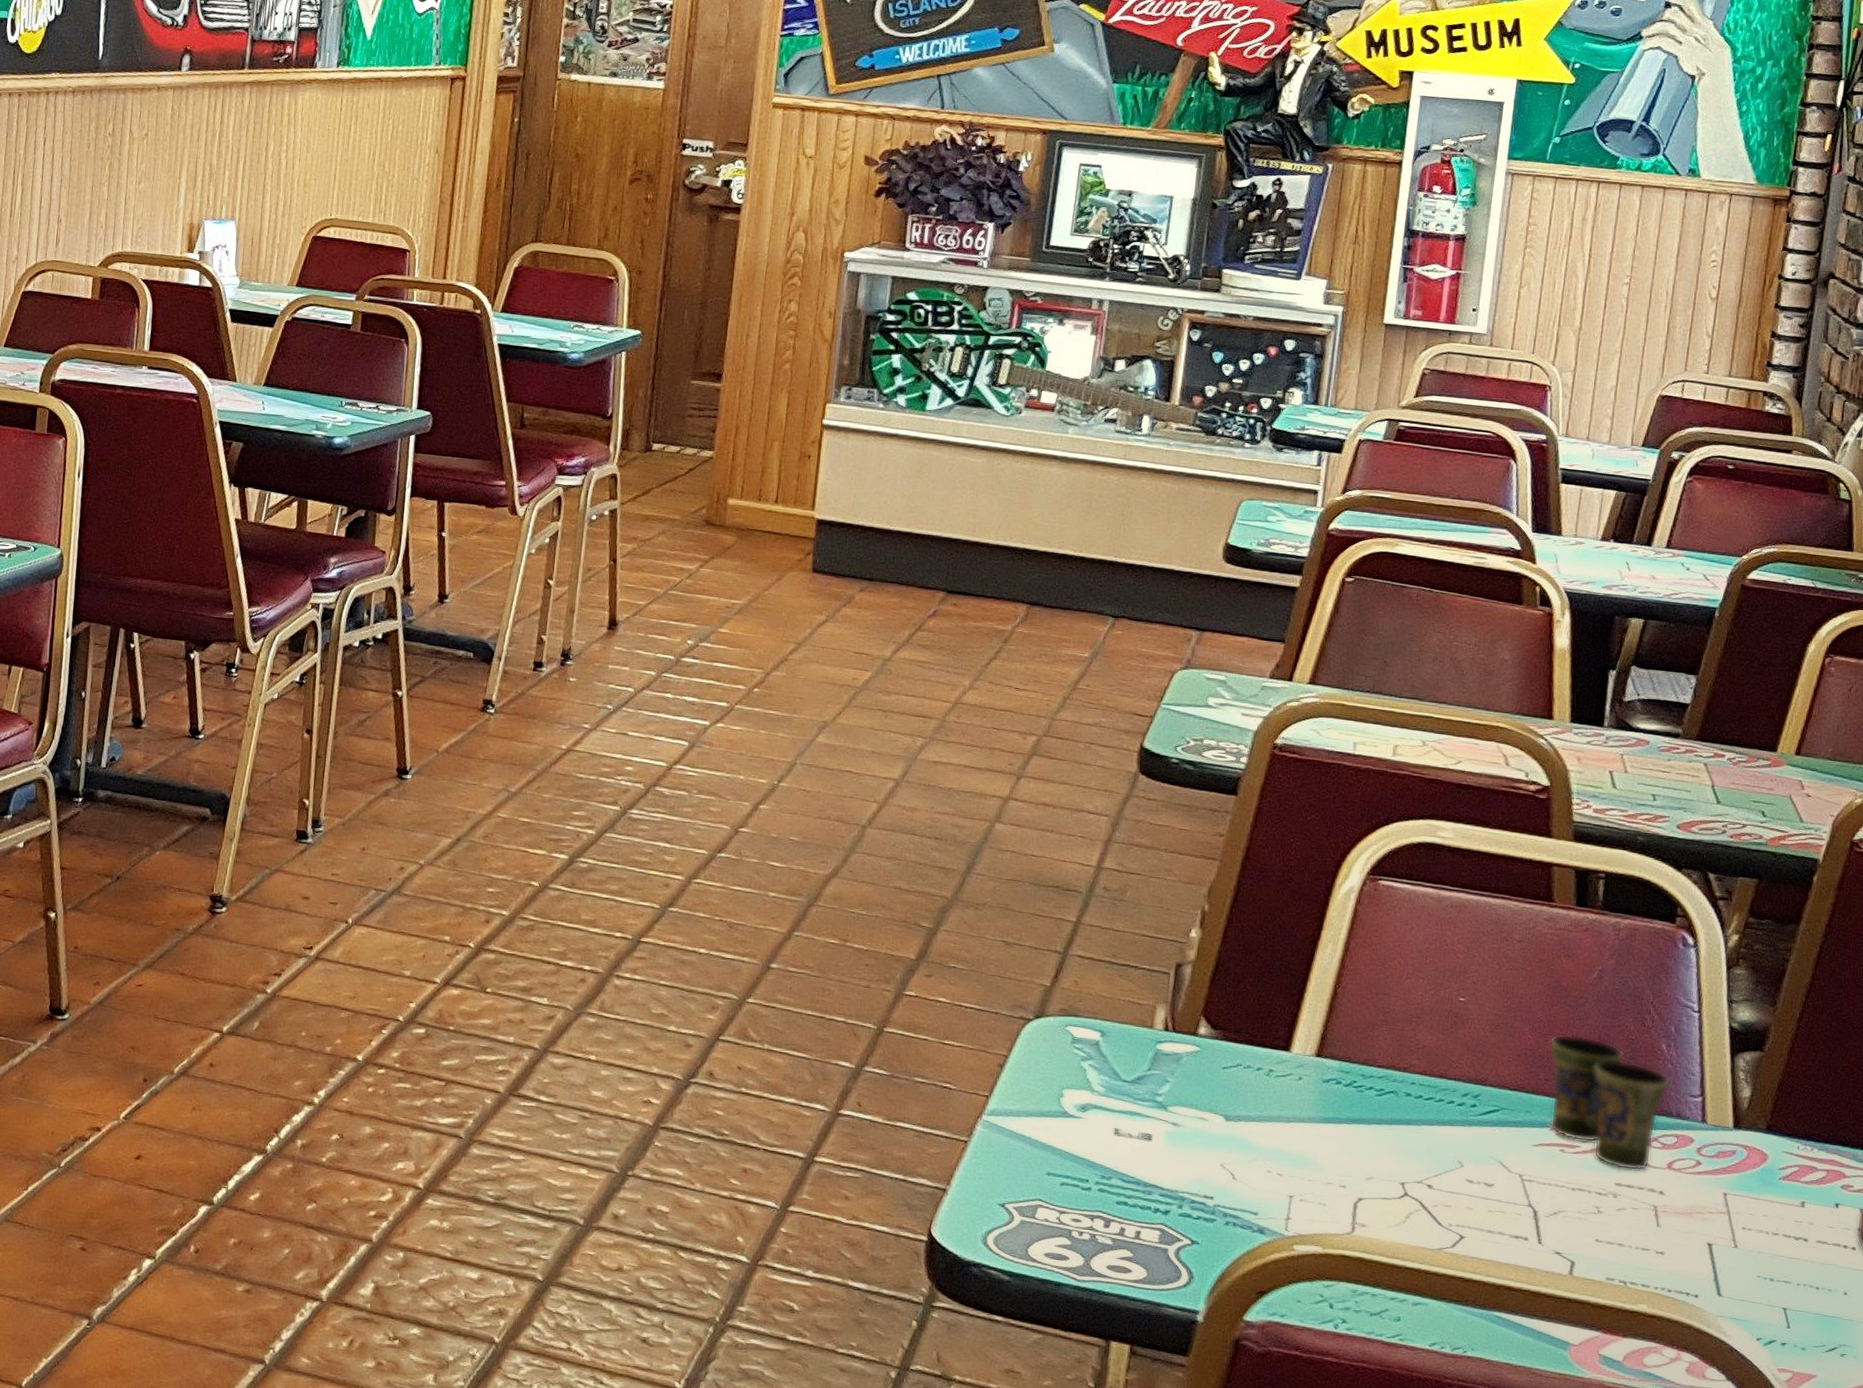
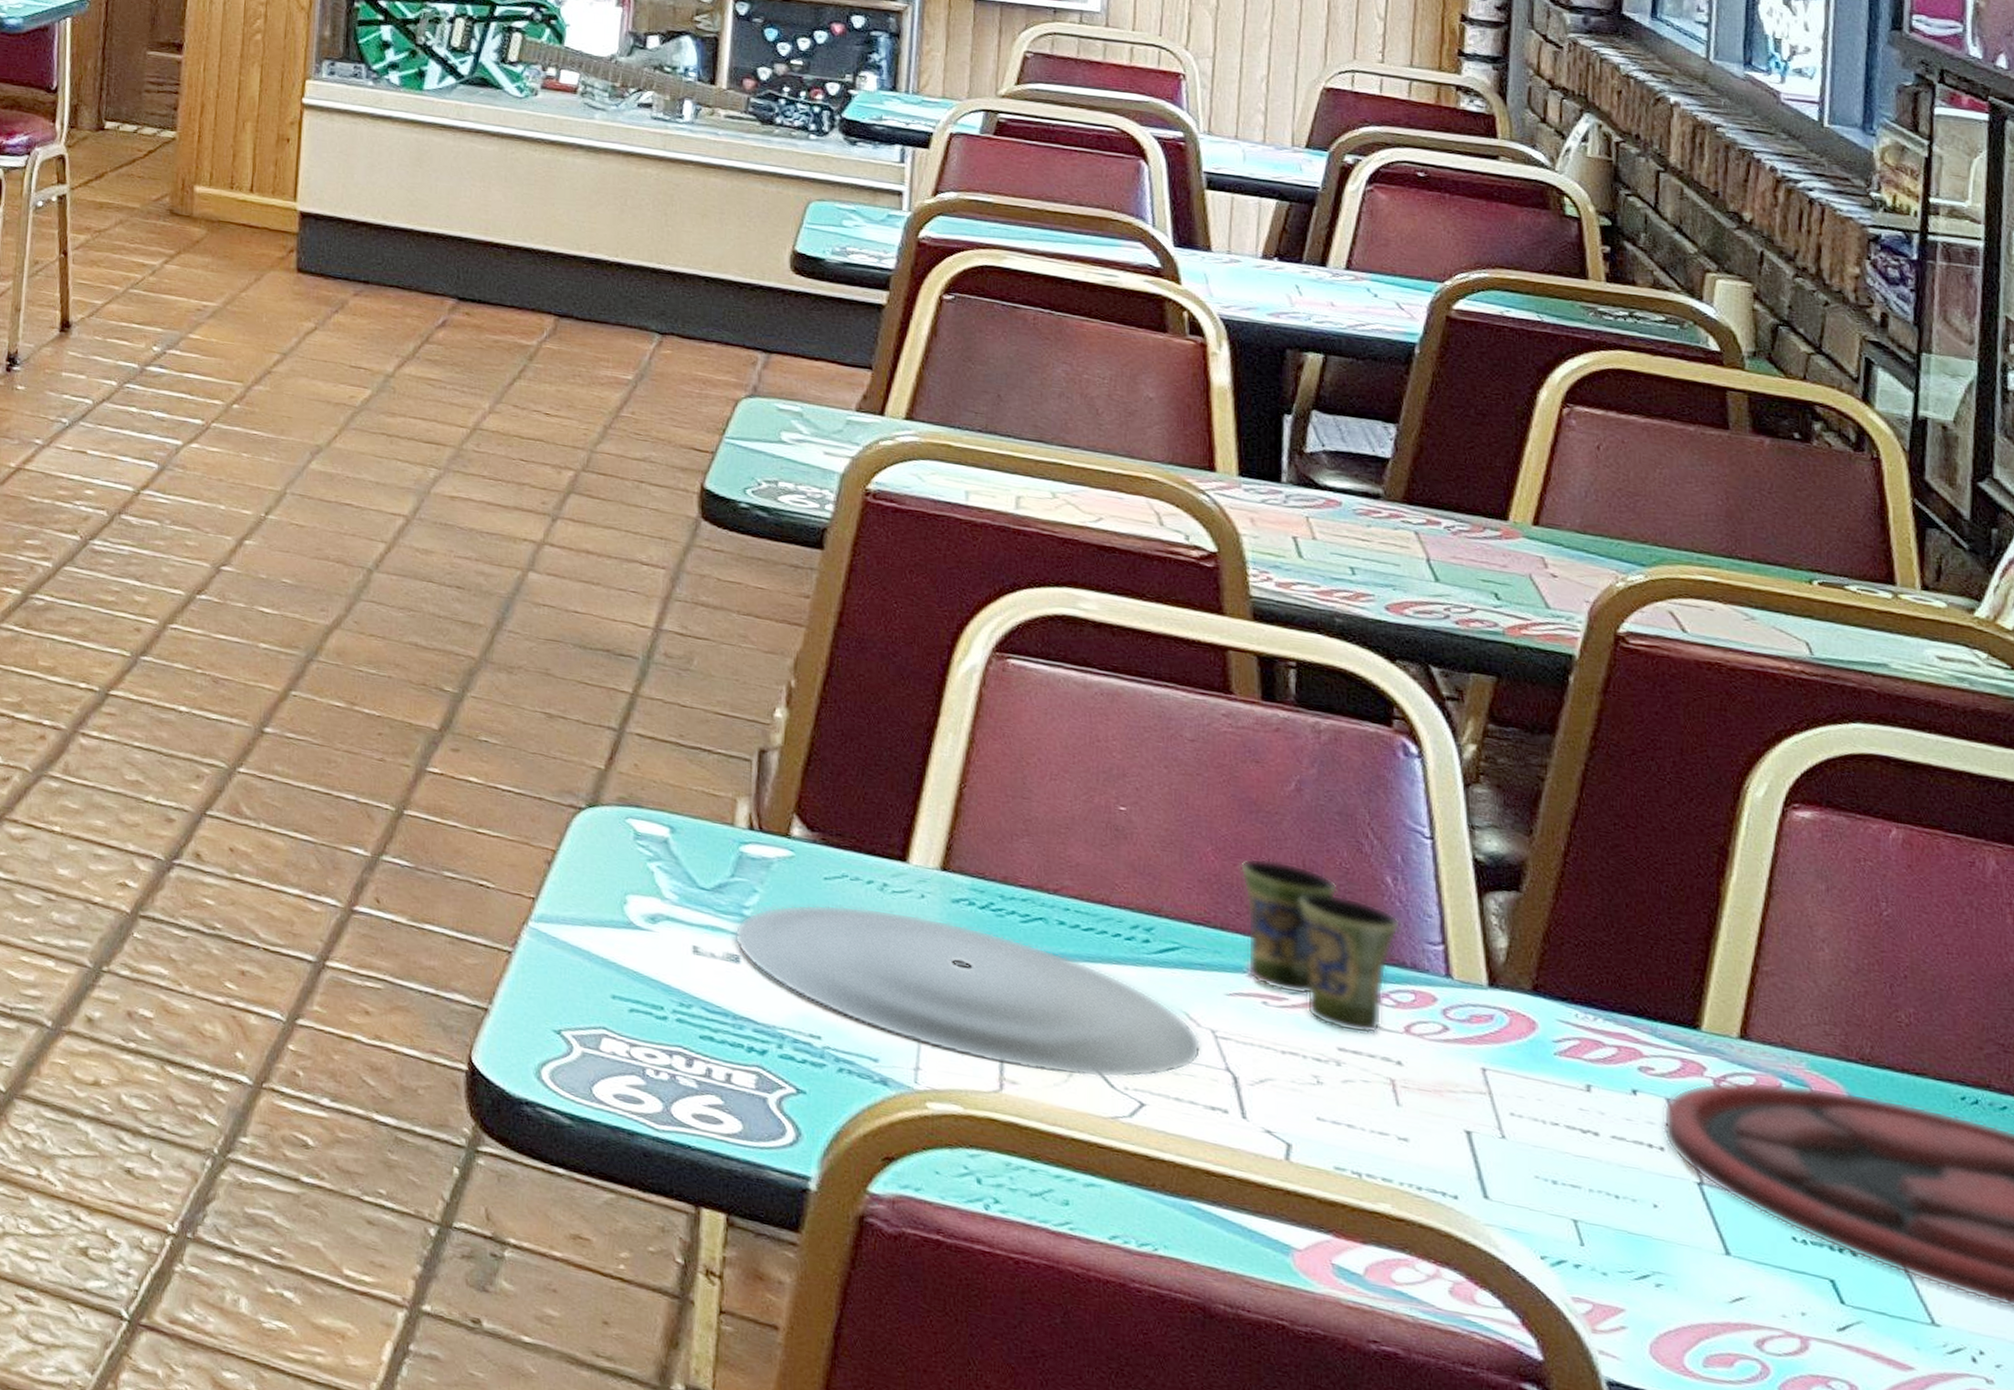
plate: none [1148,1089,1511,1218] -> present [734,904,1201,1079]

